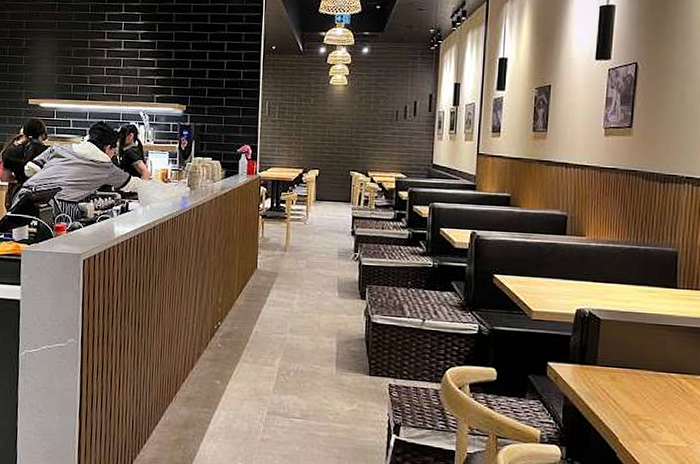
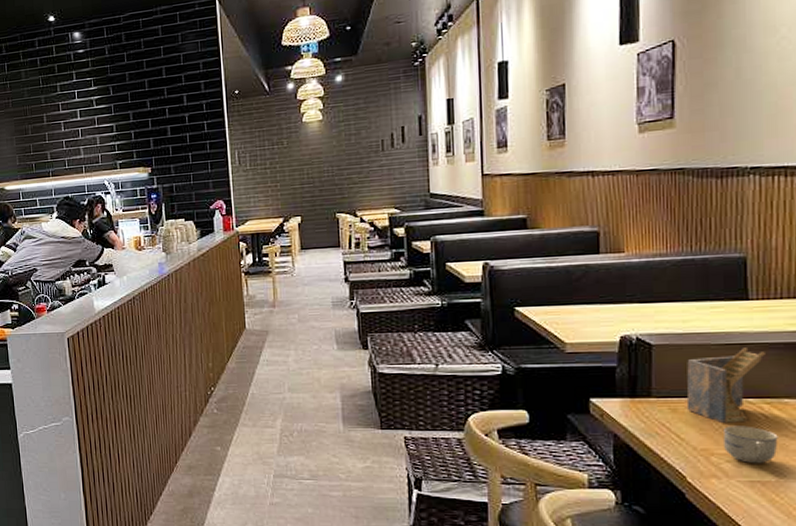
napkin holder: none [623,329,686,394] -> present [686,347,765,424]
cup: none [649,395,691,431] -> present [722,425,778,464]

